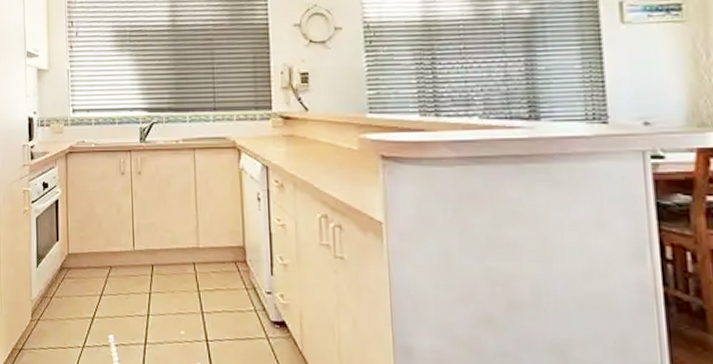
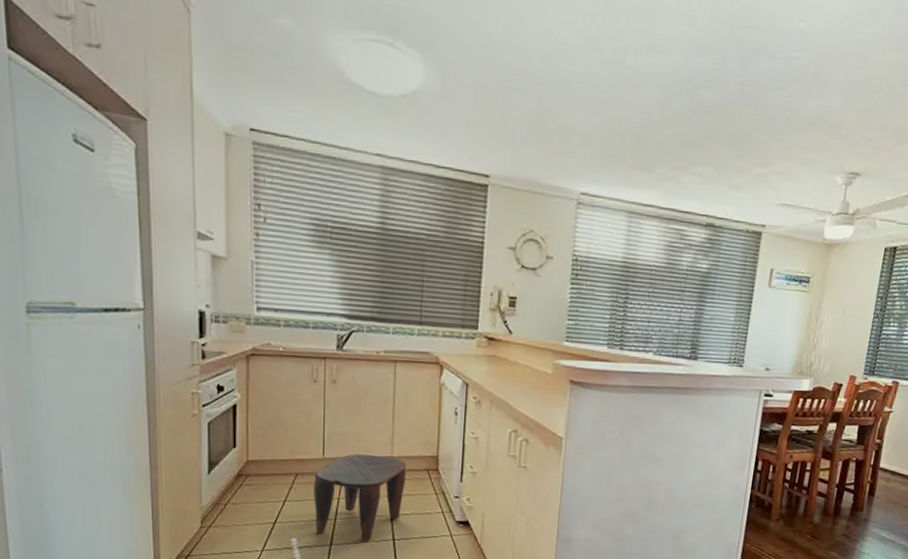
stool: none [126,245,215,342] -> present [313,454,407,542]

